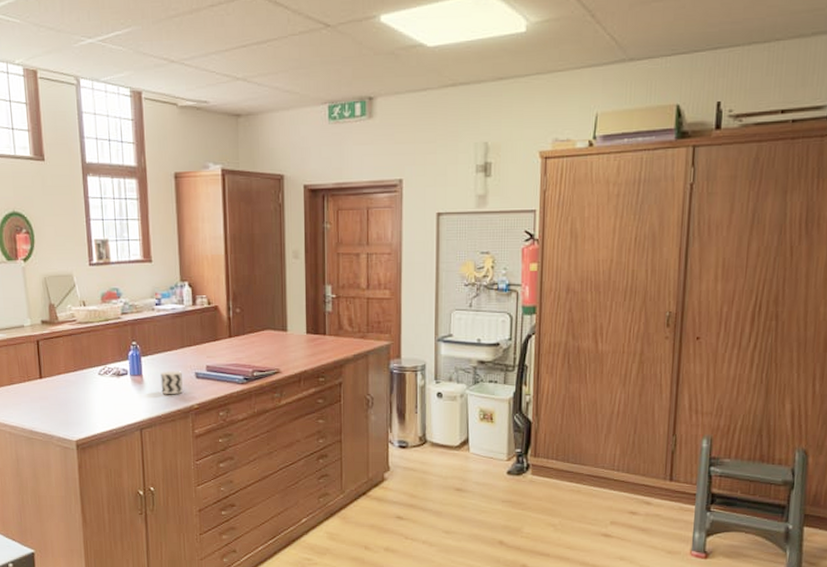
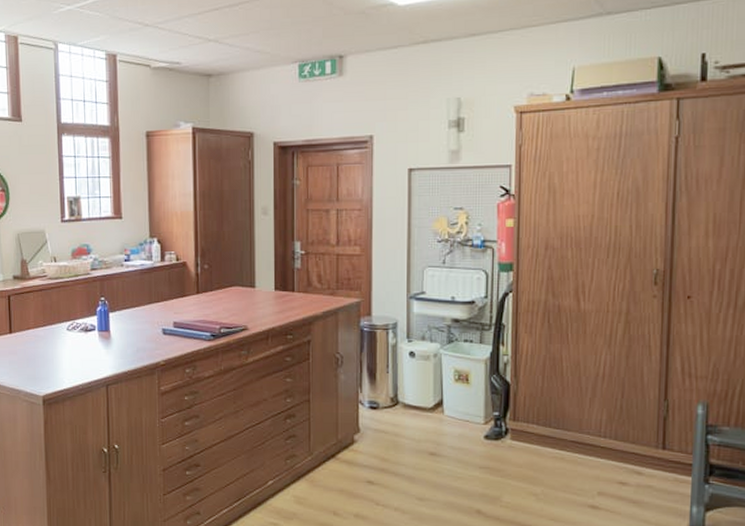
cup: present [160,371,183,394] -> none [128,327,149,350]

